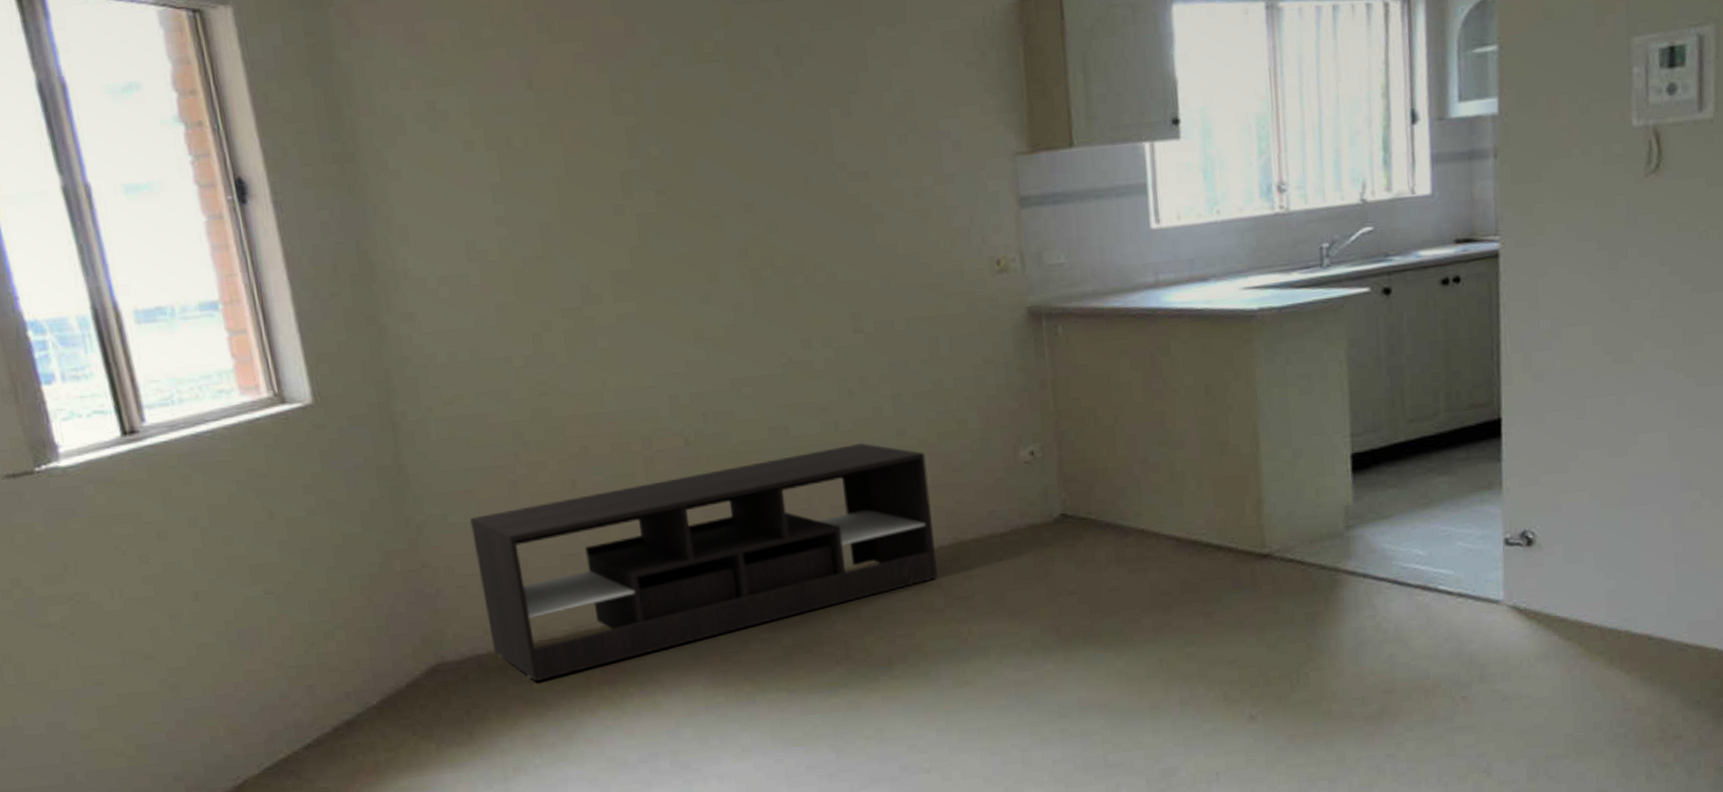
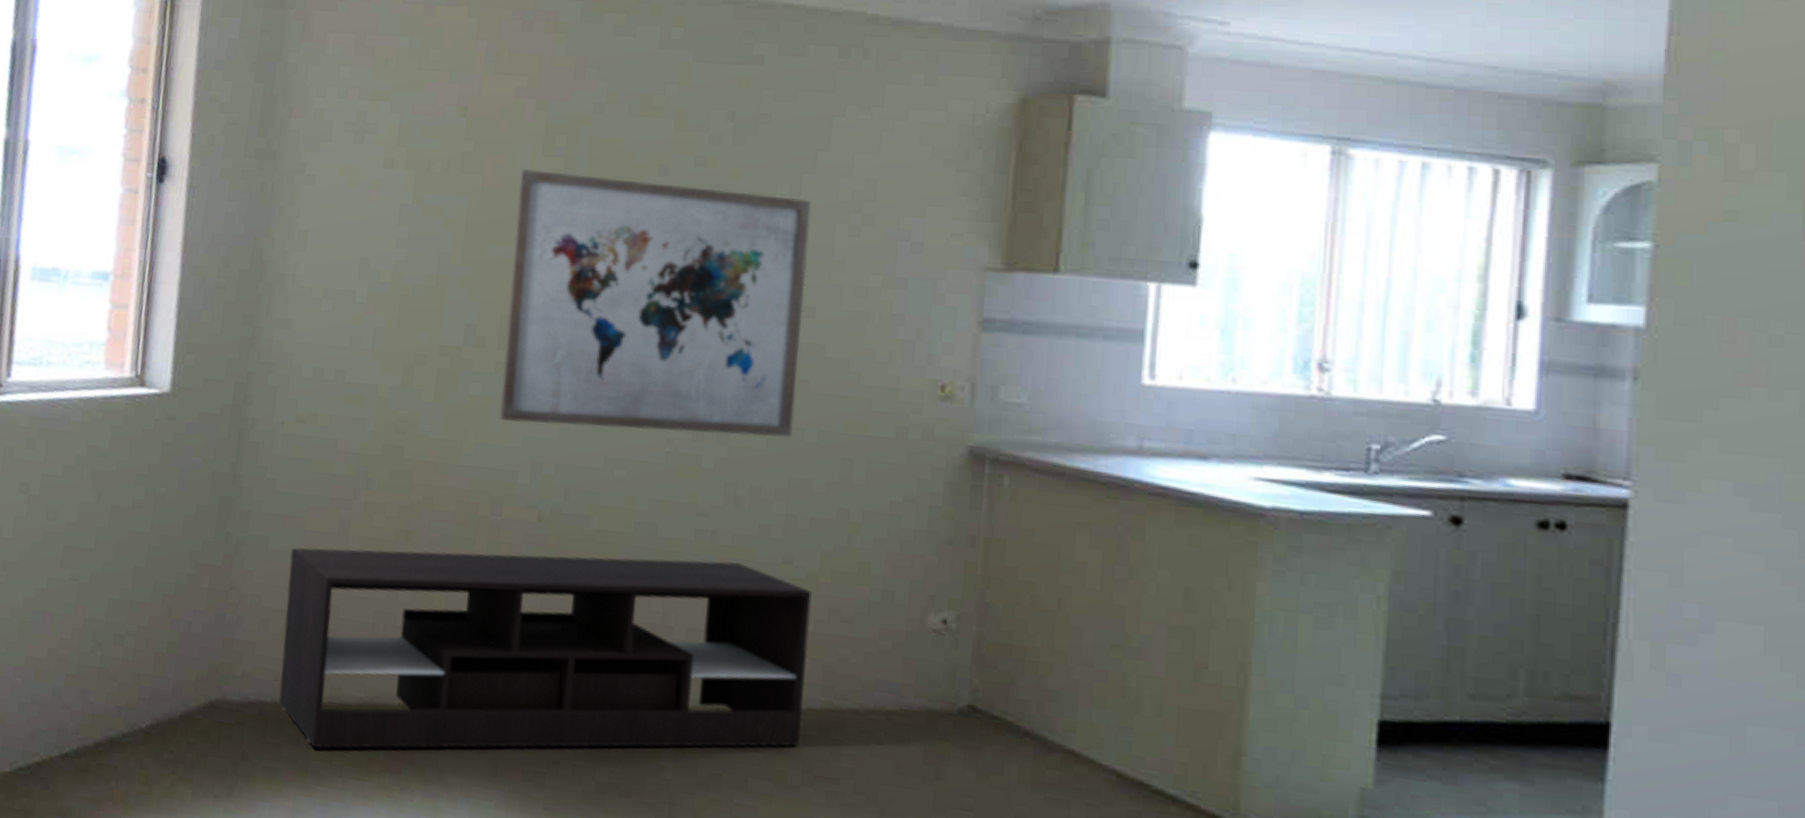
wall art: none [596,117,884,365] -> present [499,169,812,438]

